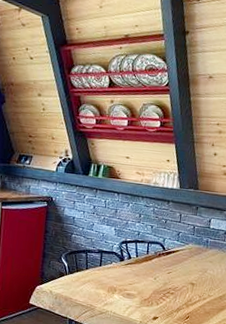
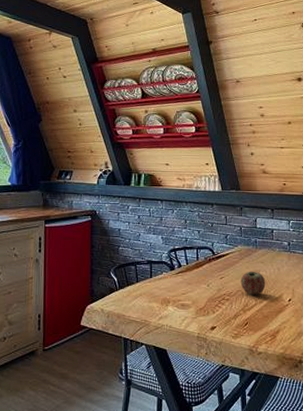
apple: none [187,268,212,293] -> present [240,271,266,296]

